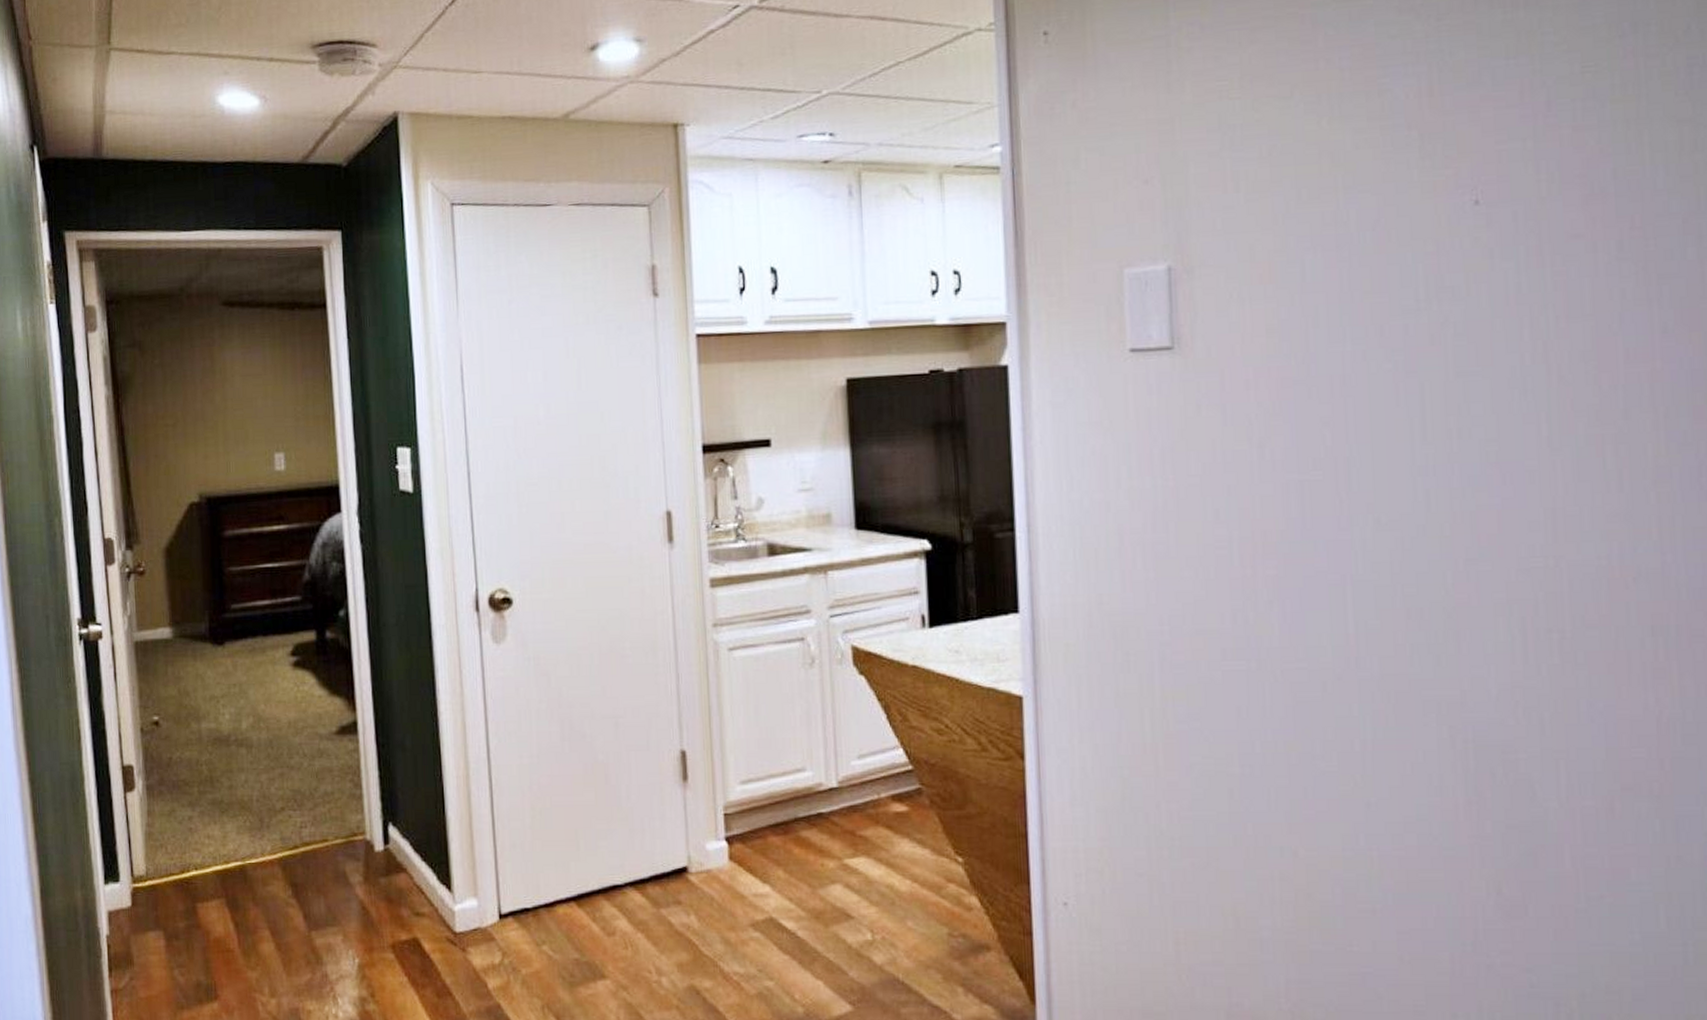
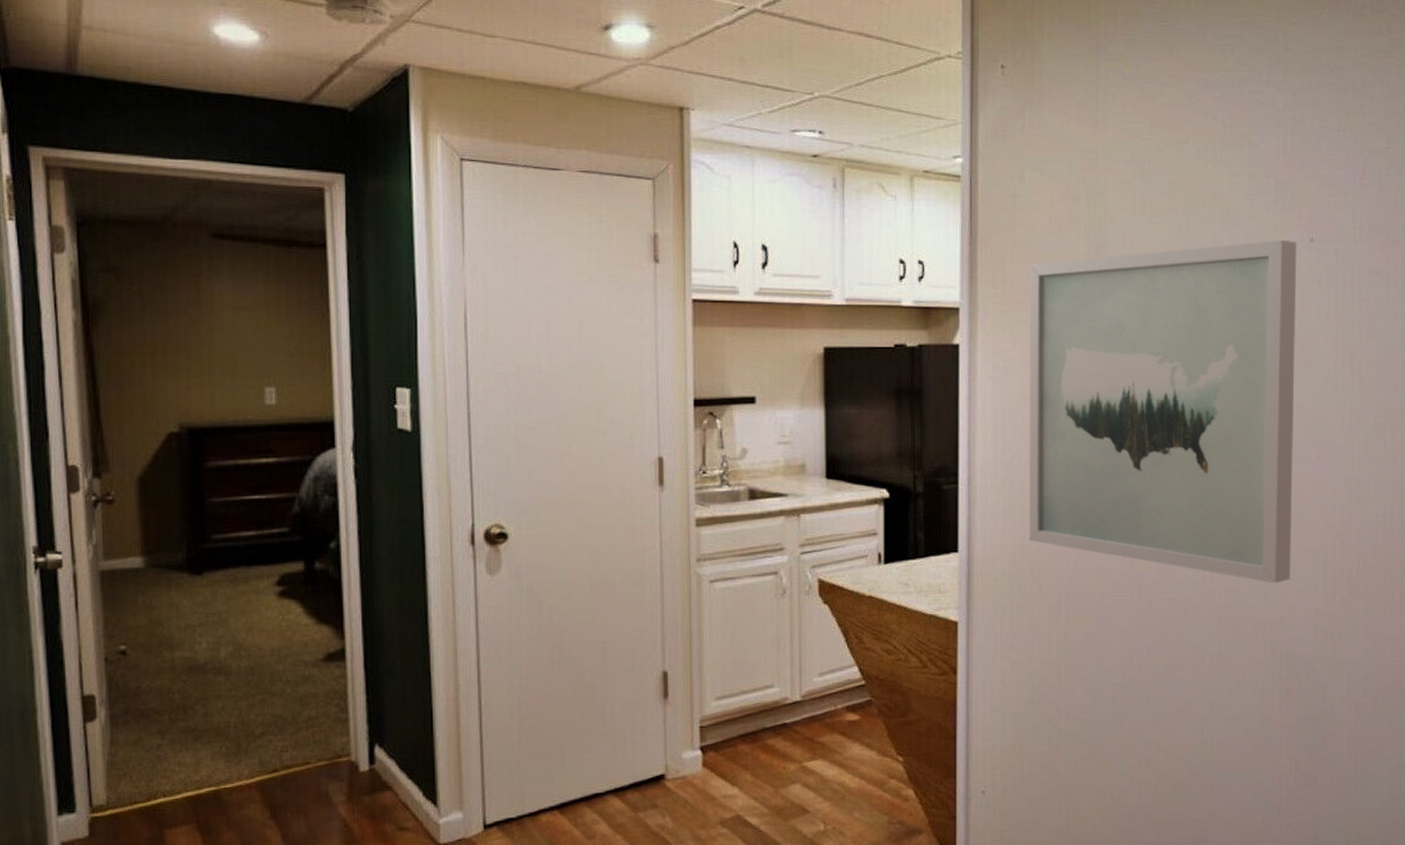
wall art: none [1092,205,1473,648] -> present [1030,239,1297,583]

